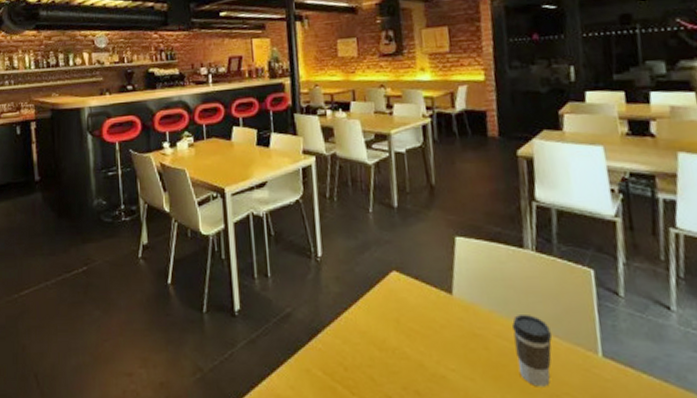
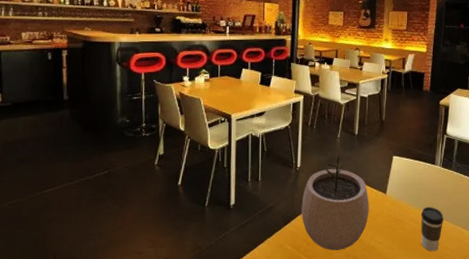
plant pot: none [329,240,430,380] -> present [301,157,369,250]

